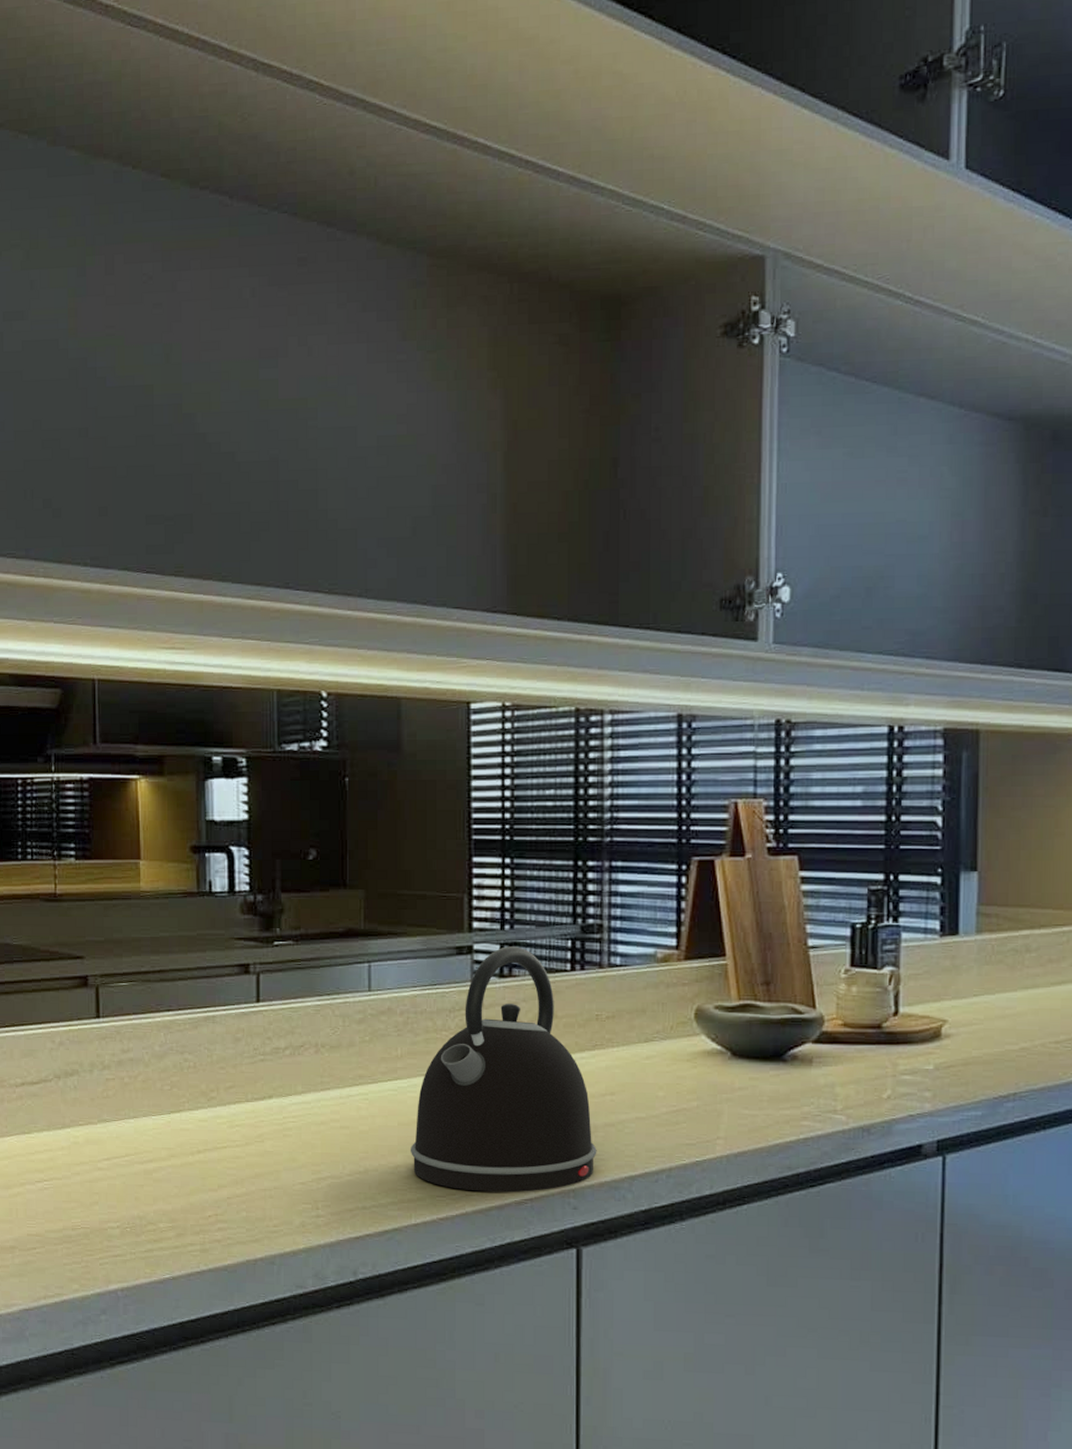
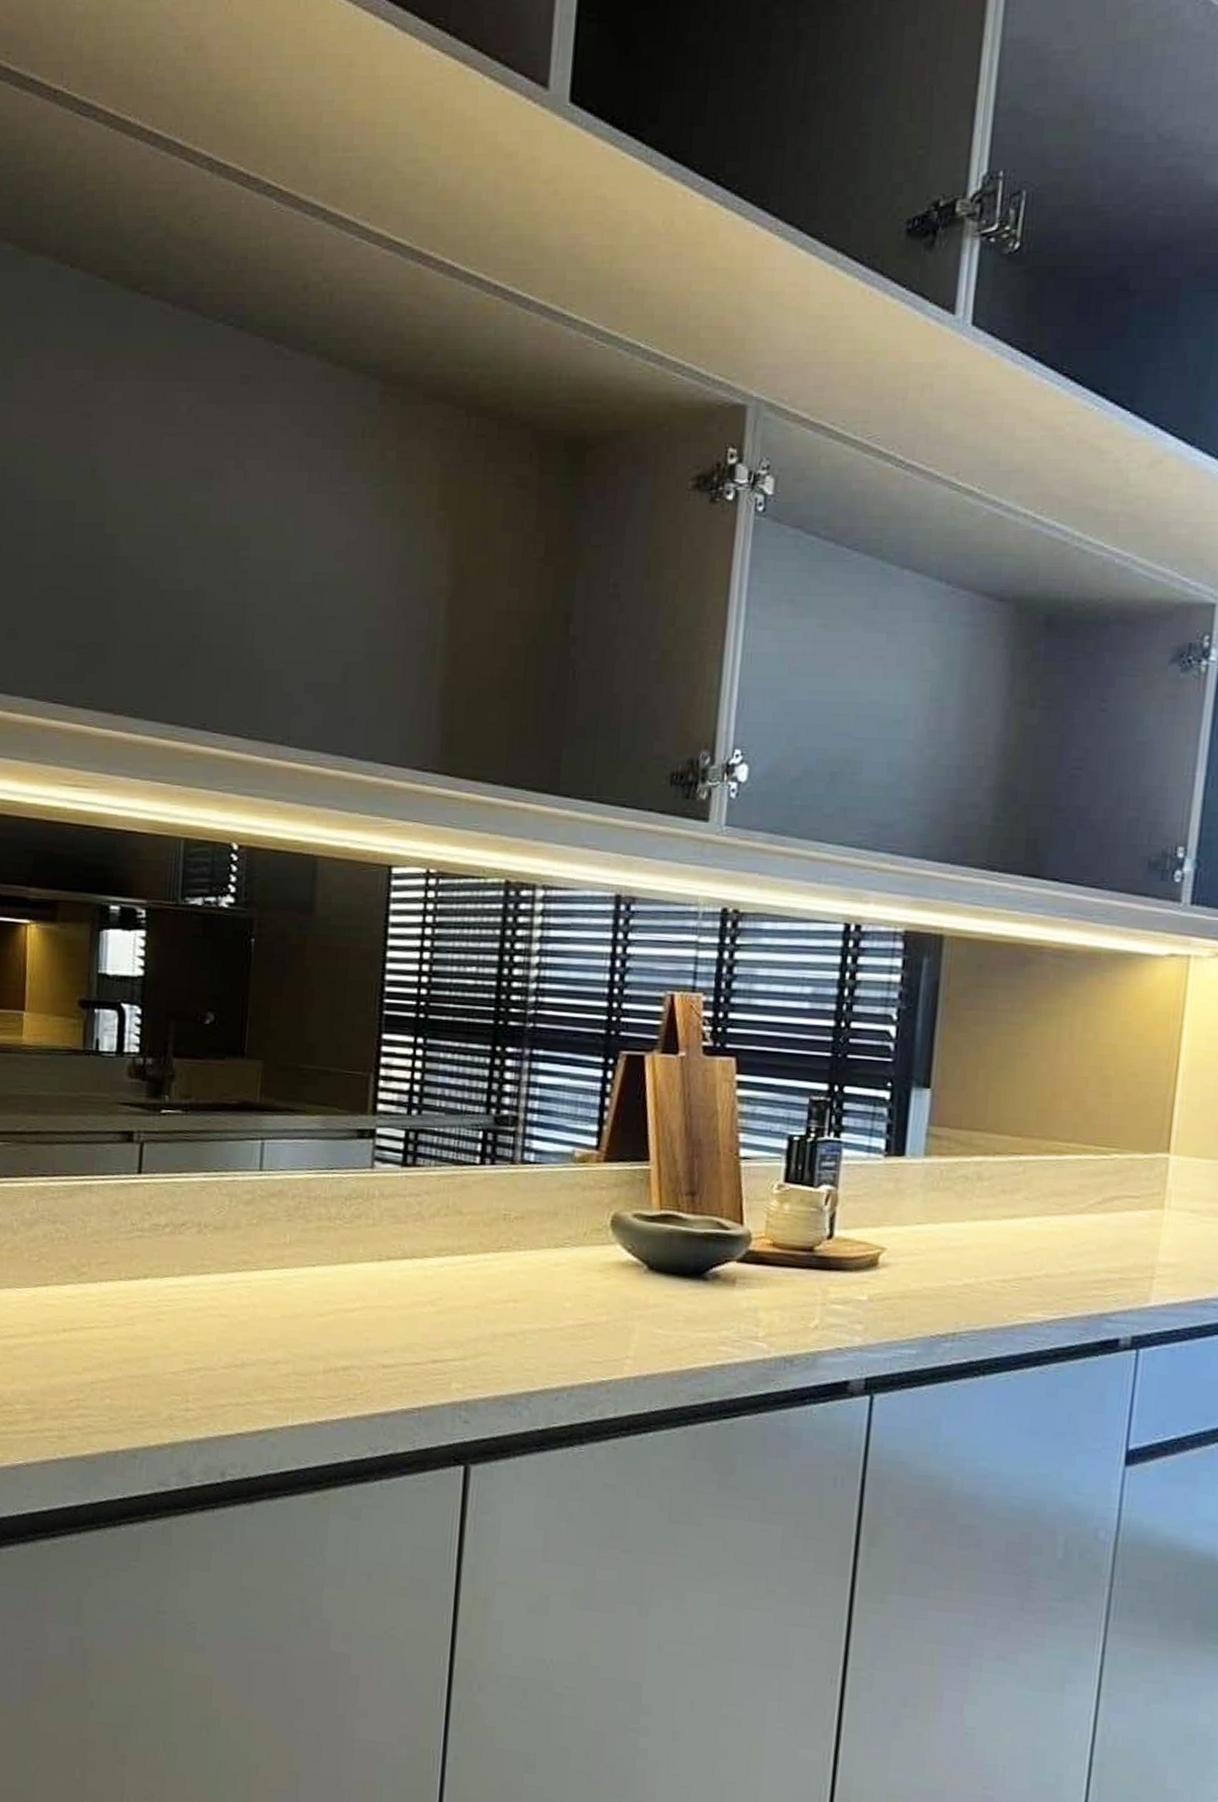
kettle: present [411,946,597,1193] -> none [292,1133,495,1401]

